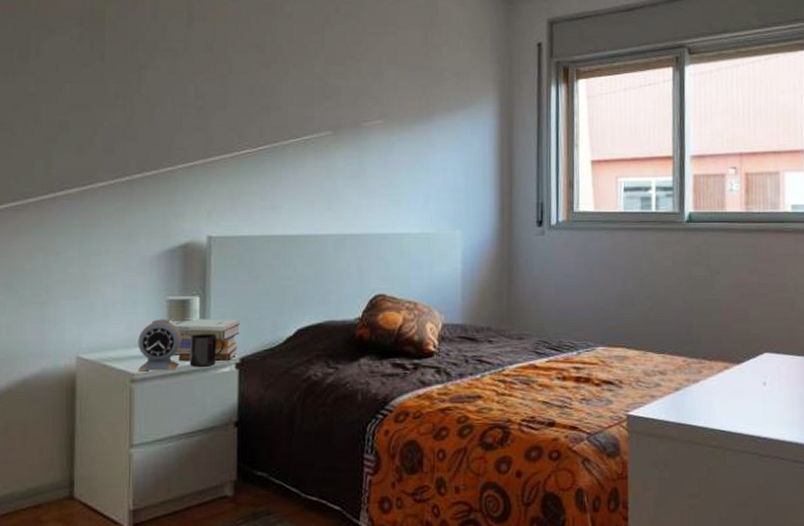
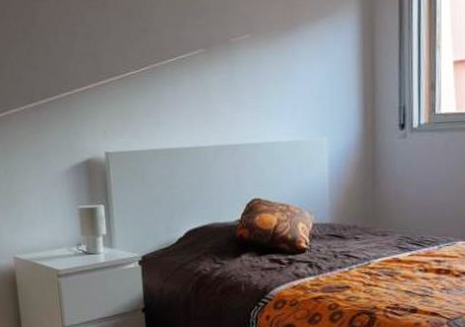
alarm clock: present [137,319,182,372] -> none [59,224,94,268]
books: present [168,318,240,362] -> none [81,223,139,260]
mug: present [189,334,224,368] -> none [100,236,128,265]

